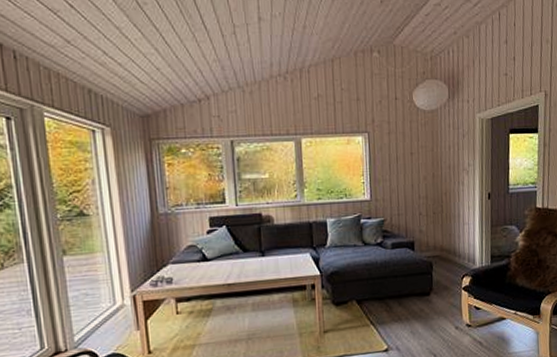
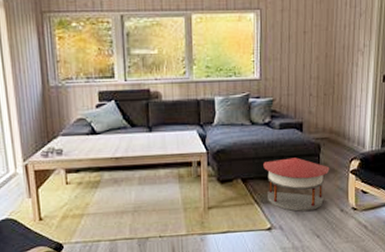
side table: none [377,276,443,331] -> present [263,157,330,212]

